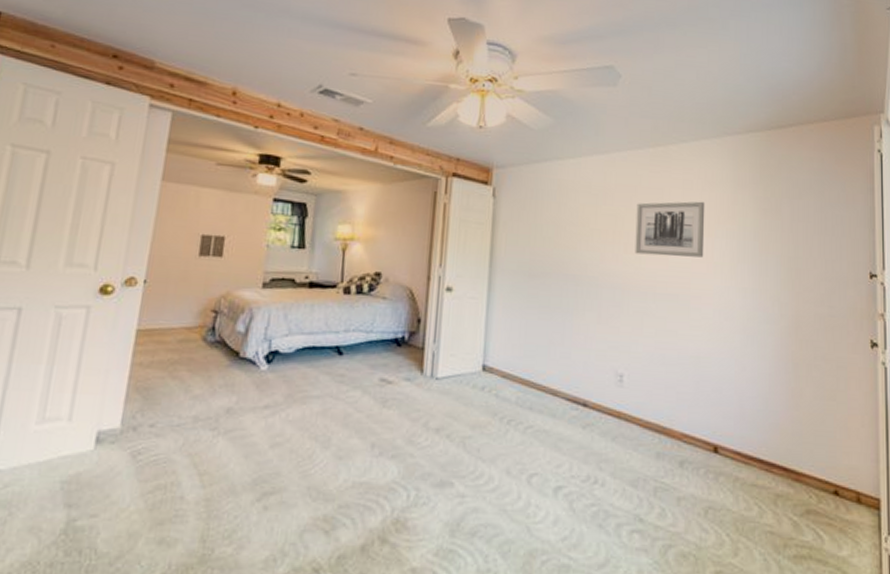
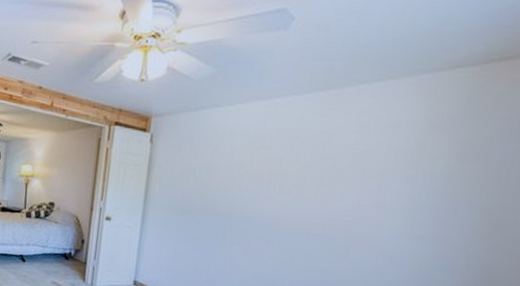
wall art: present [635,201,705,258] -> none [291,145,383,202]

